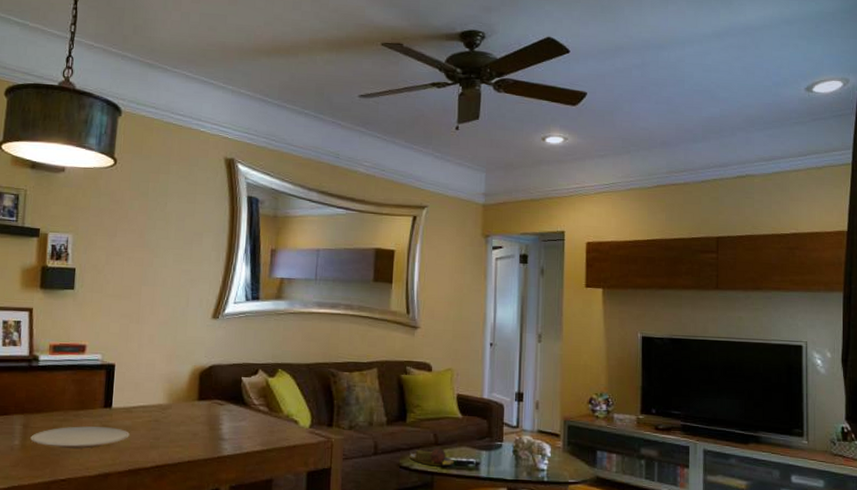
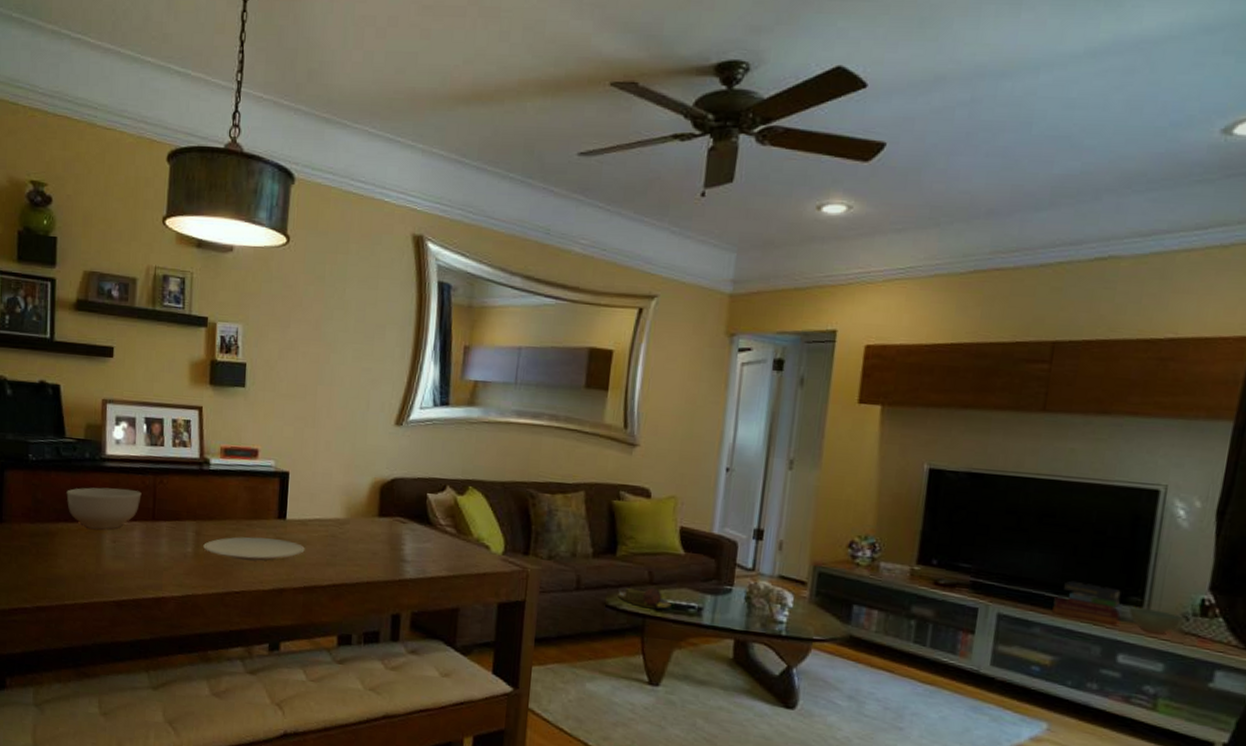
books: none [742,419,788,454] -> present [1052,580,1121,627]
bowl: none [794,437,832,457] -> present [1128,607,1184,635]

